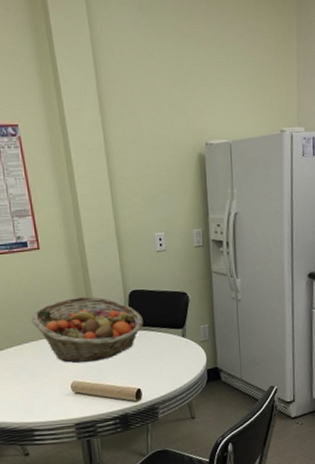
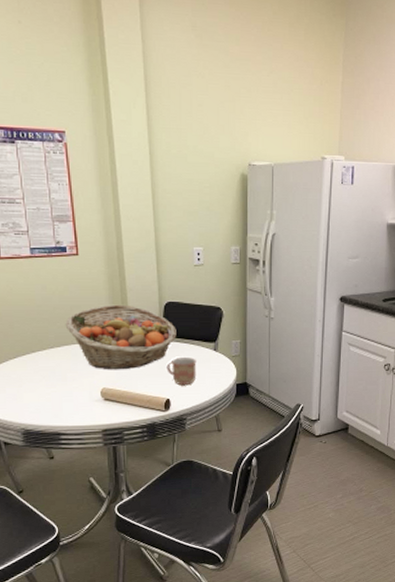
mug: none [135,345,166,375] -> present [166,358,197,386]

